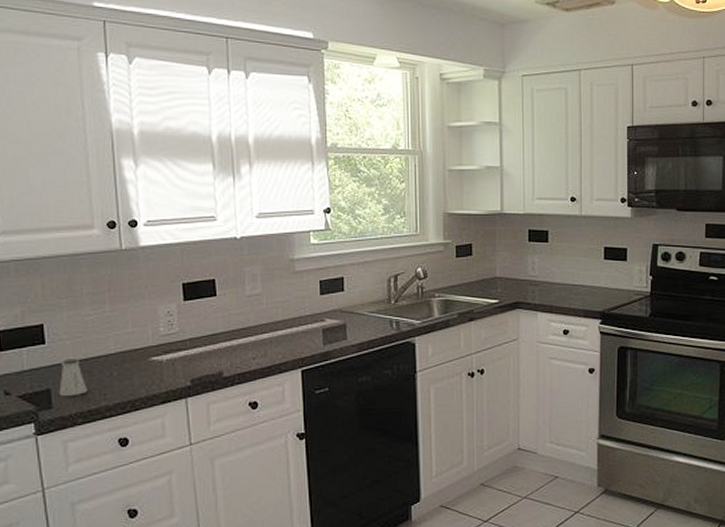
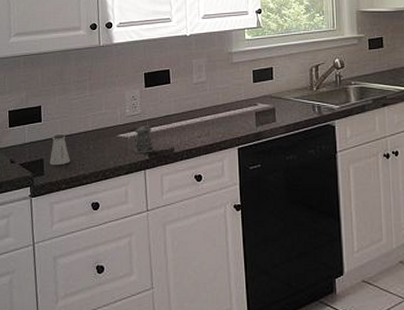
pepper shaker: none [162,346,200,379] -> present [127,126,156,153]

